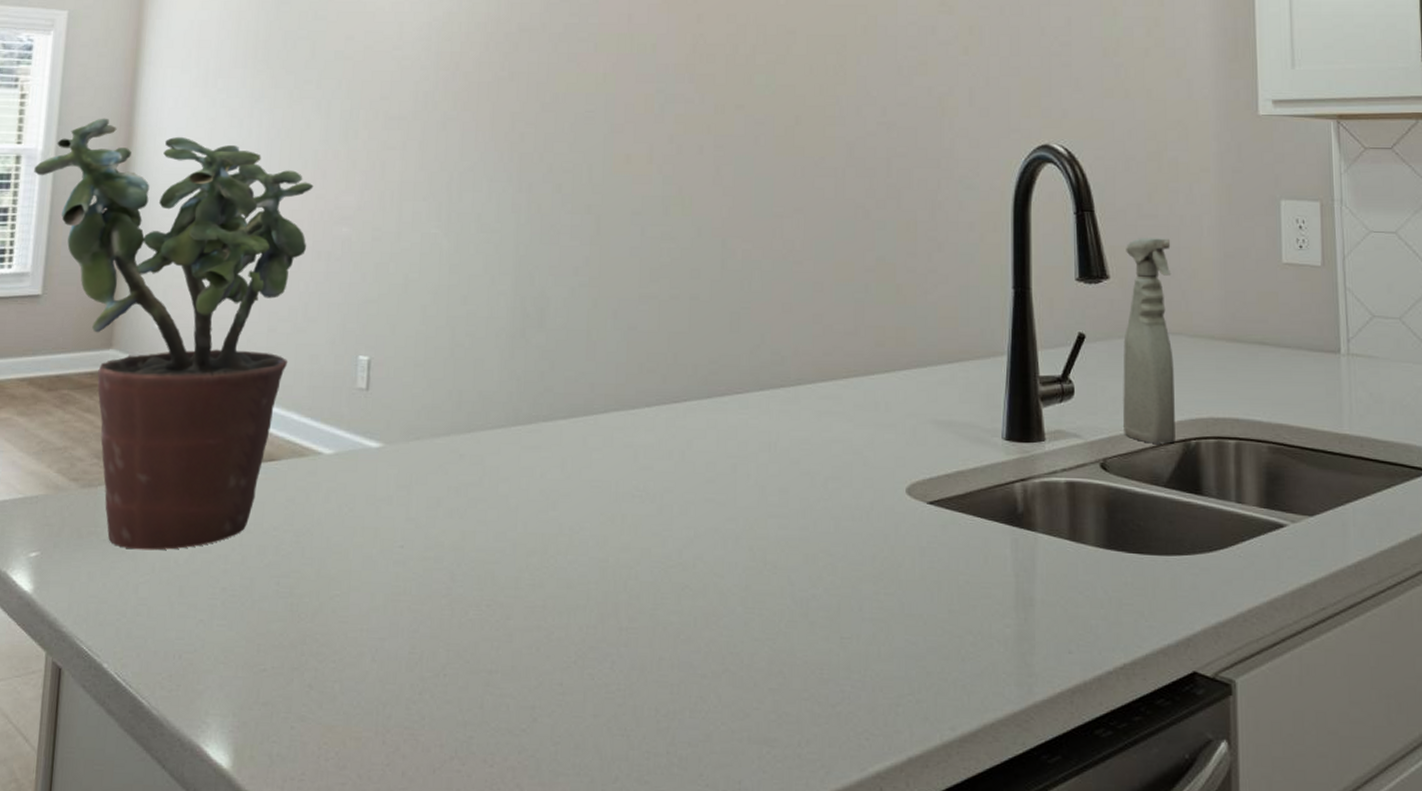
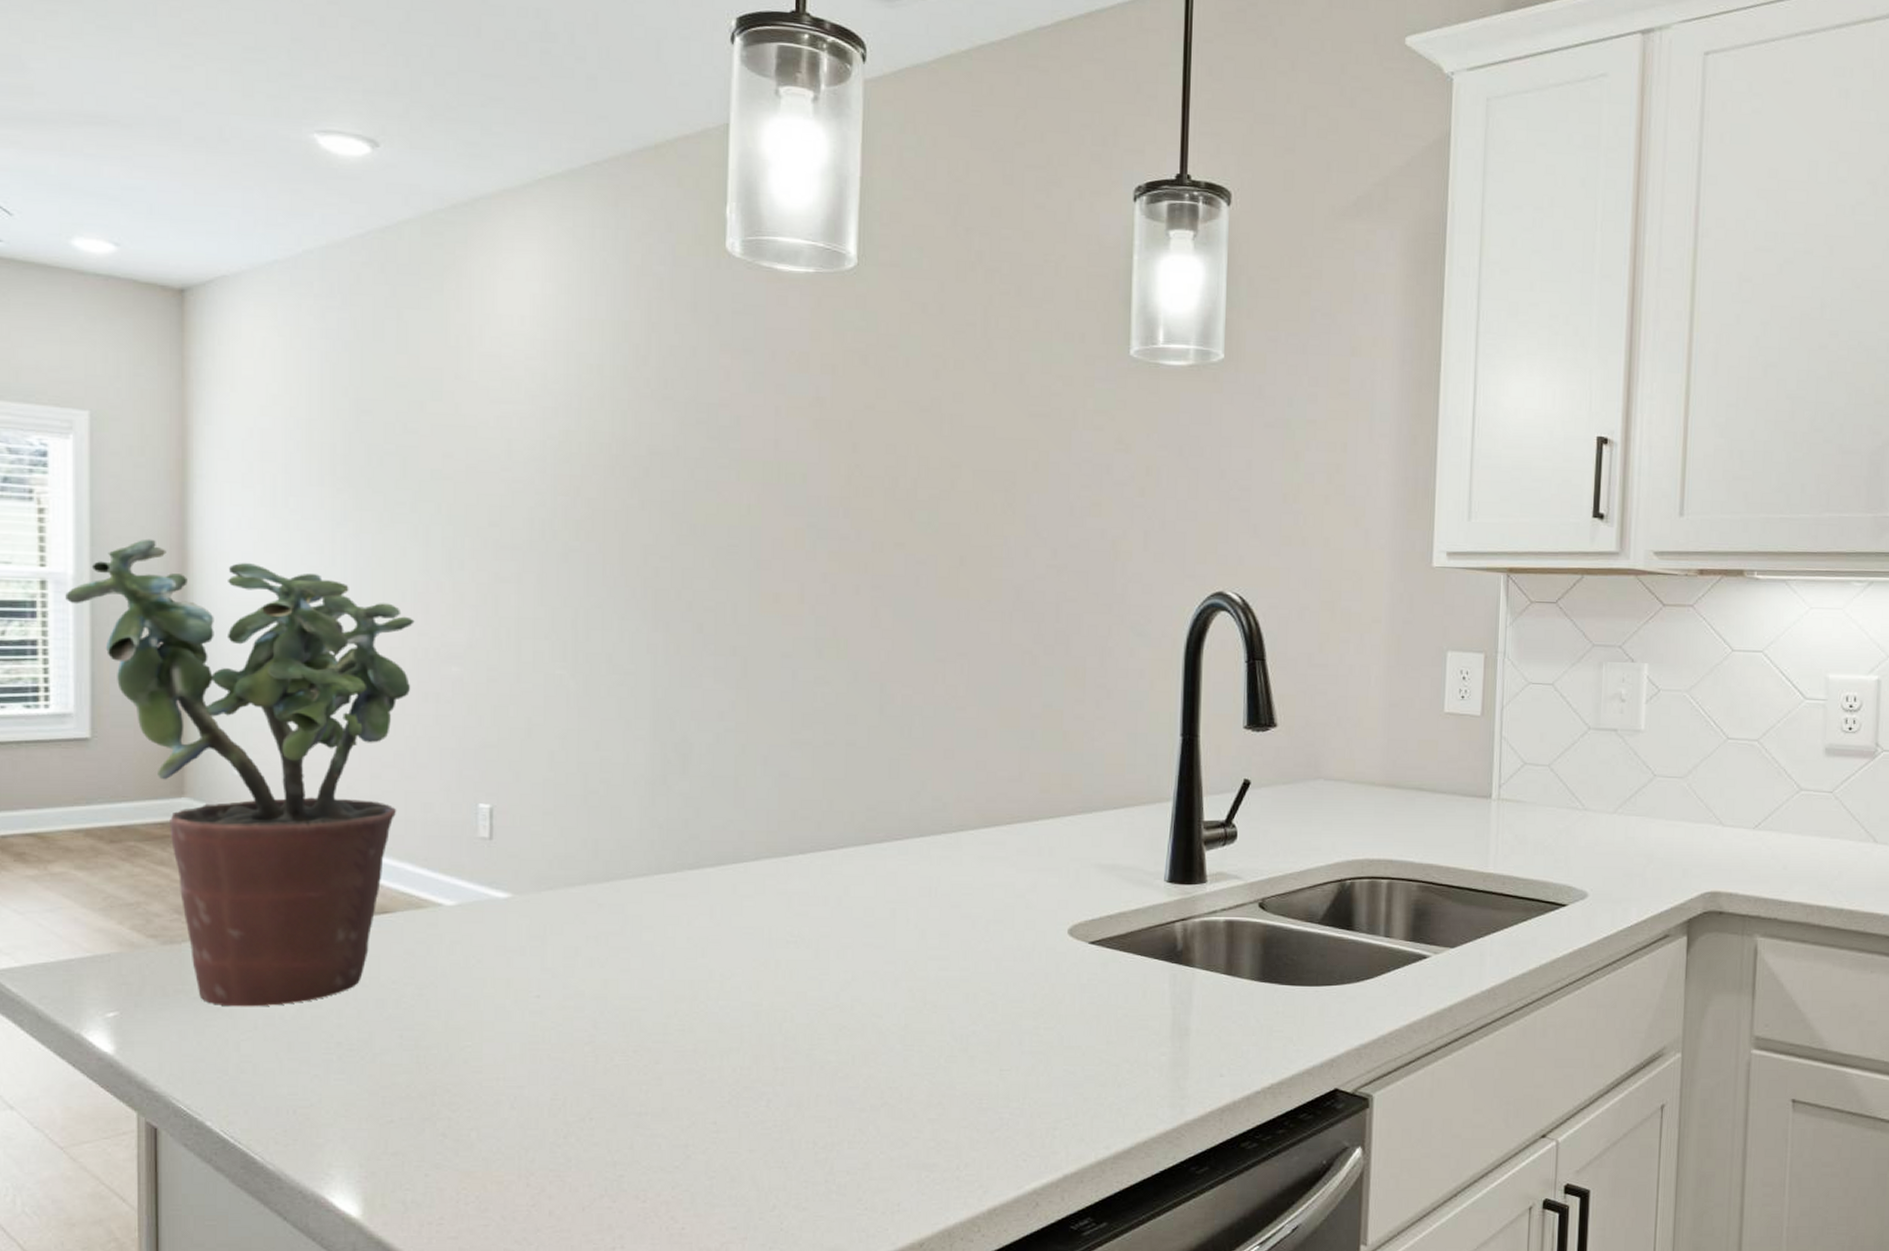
spray bottle: present [1123,237,1175,444] -> none [1283,686,1339,884]

